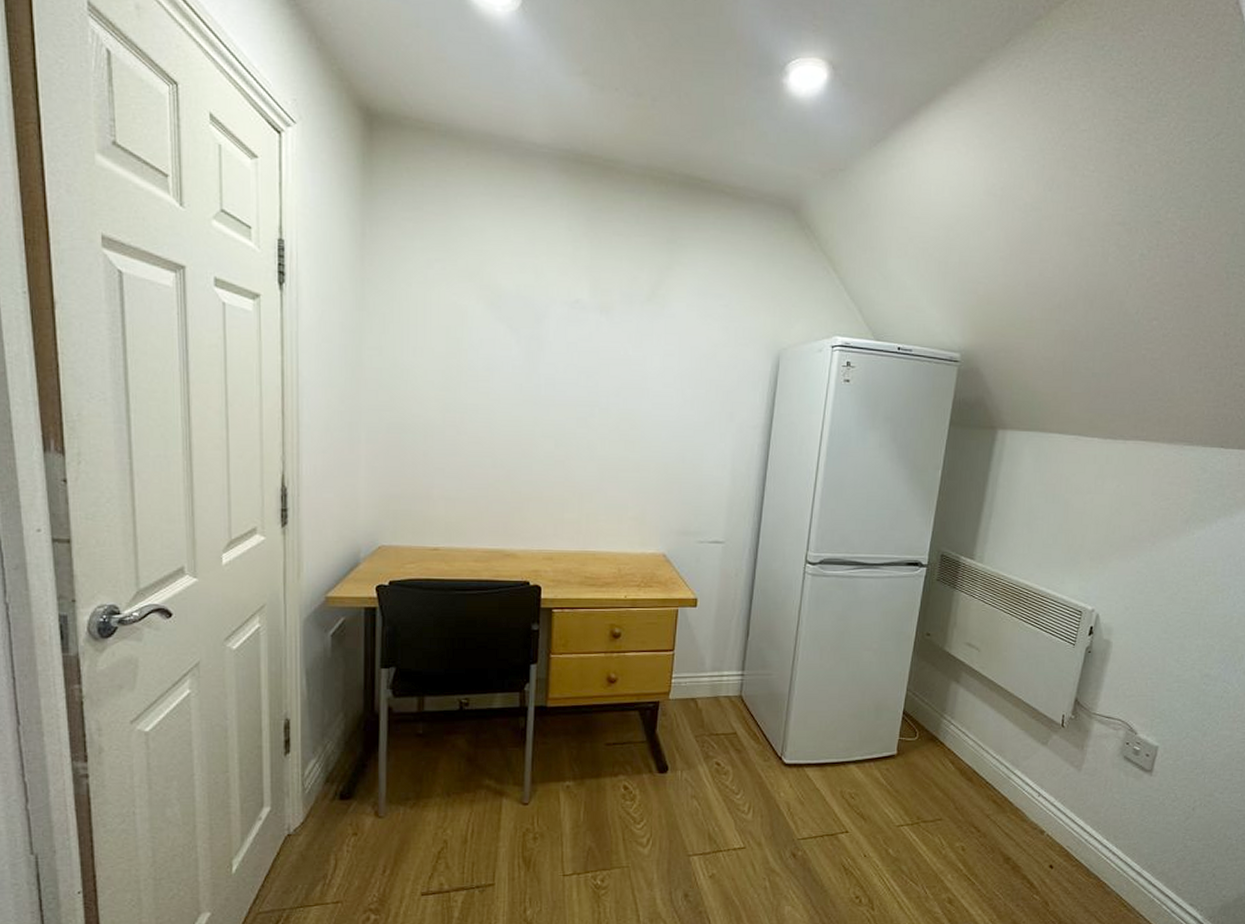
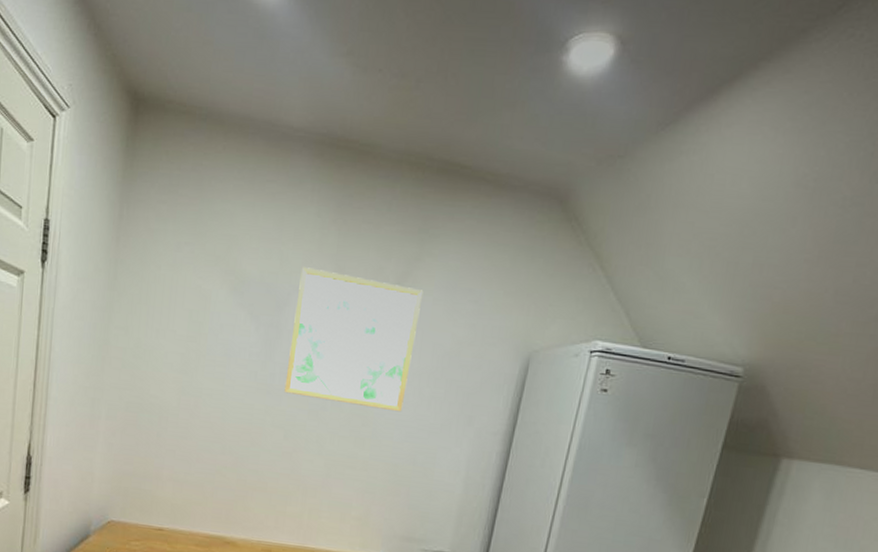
wall art: none [551,279,677,414] -> present [284,267,424,412]

